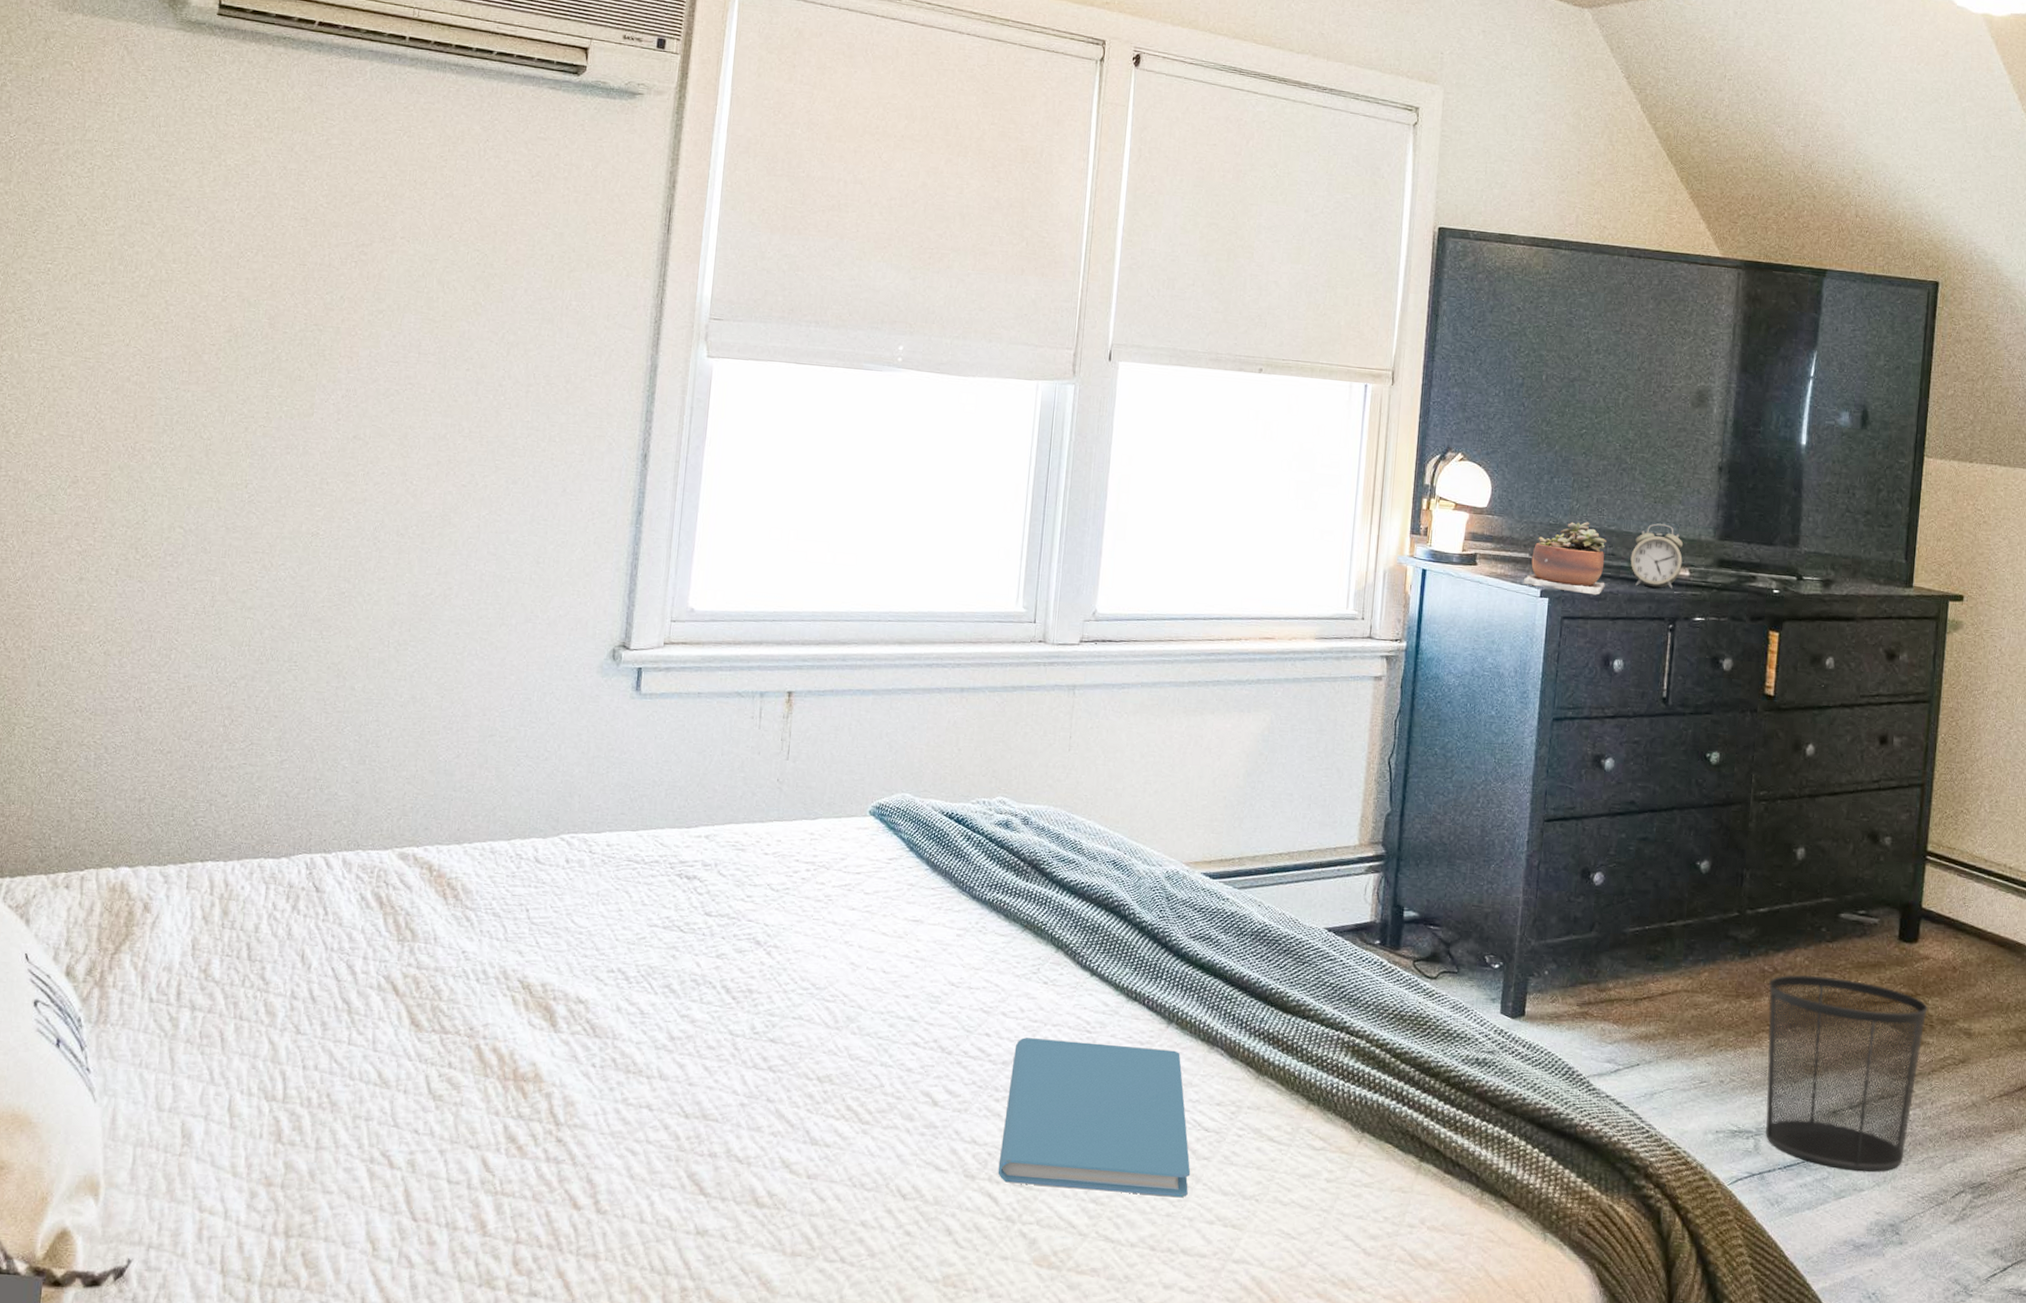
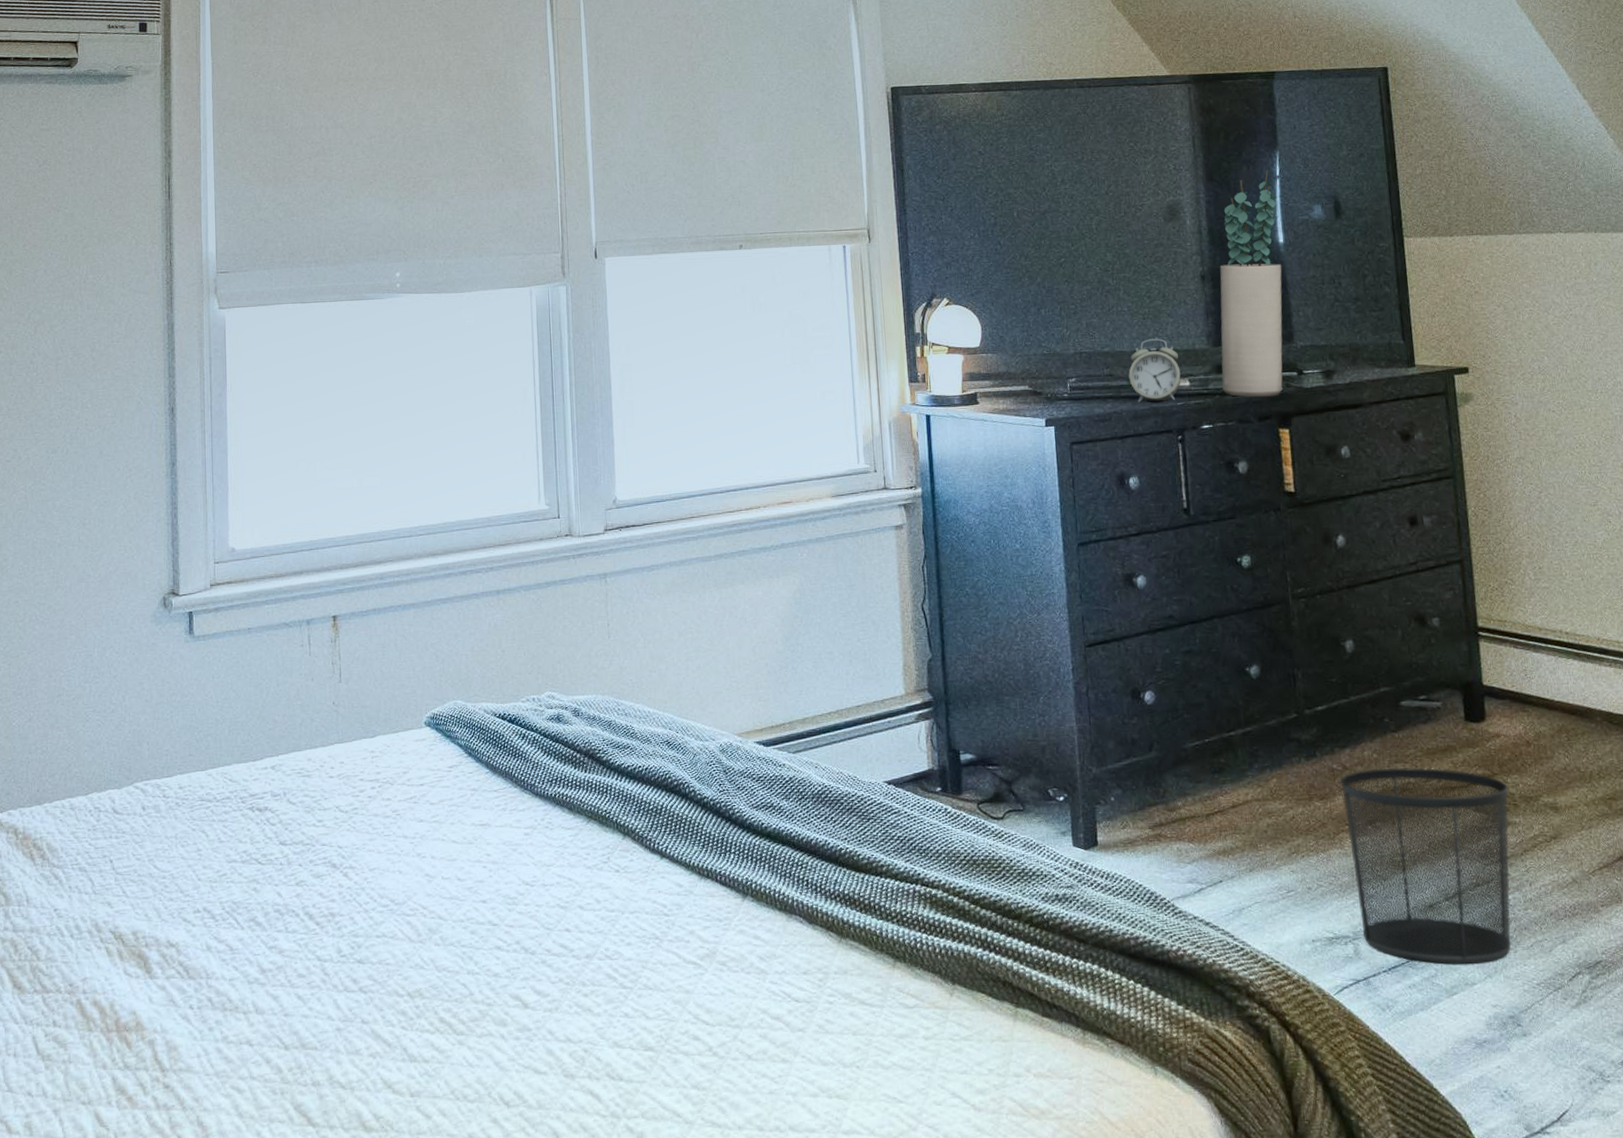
book: present [998,1037,1191,1198] -> none [596,923,788,1078]
succulent plant: present [1523,521,1607,595] -> none [1026,347,1108,418]
vase: none [1720,369,1807,598] -> present [1220,170,1283,398]

